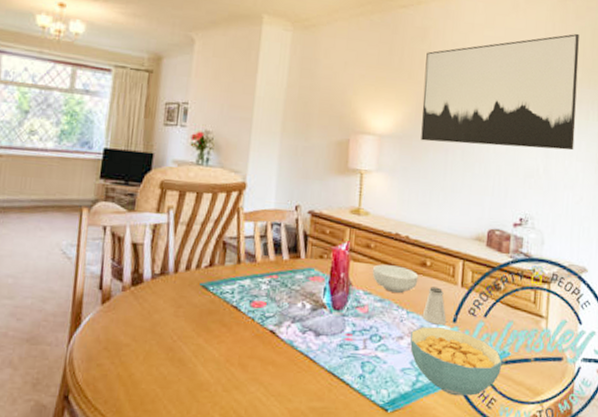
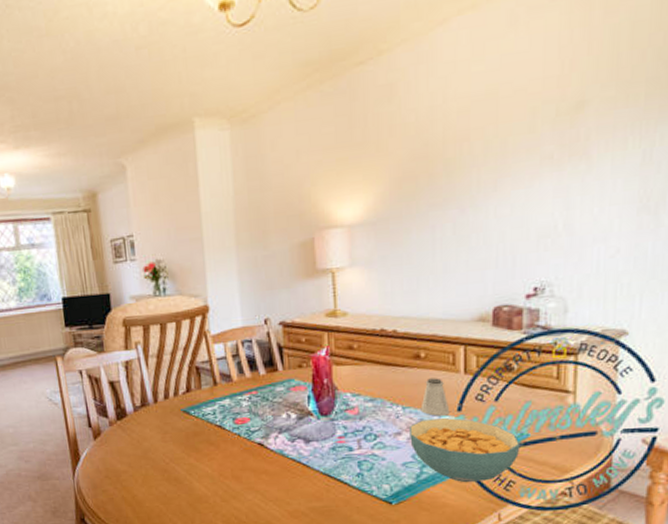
cereal bowl: present [372,264,419,294] -> none [358,362,412,391]
wall art: present [421,33,579,151] -> none [396,35,611,222]

